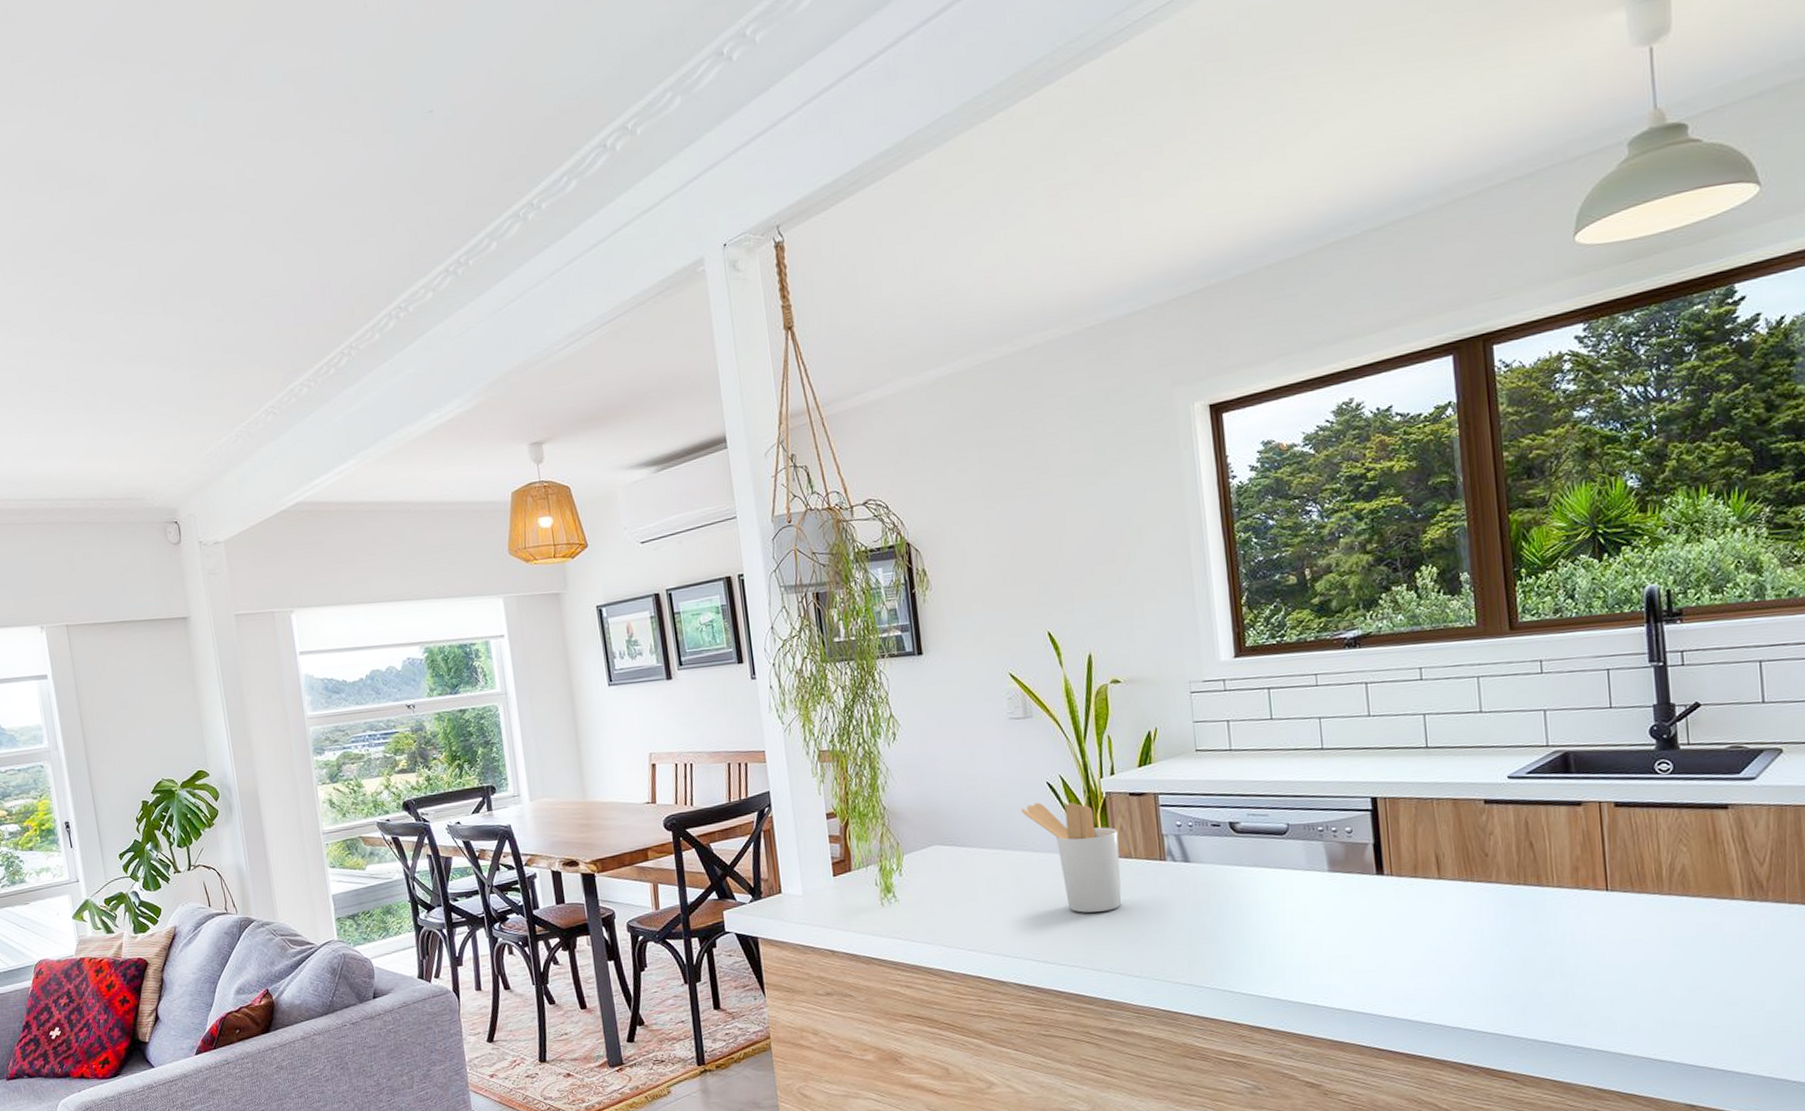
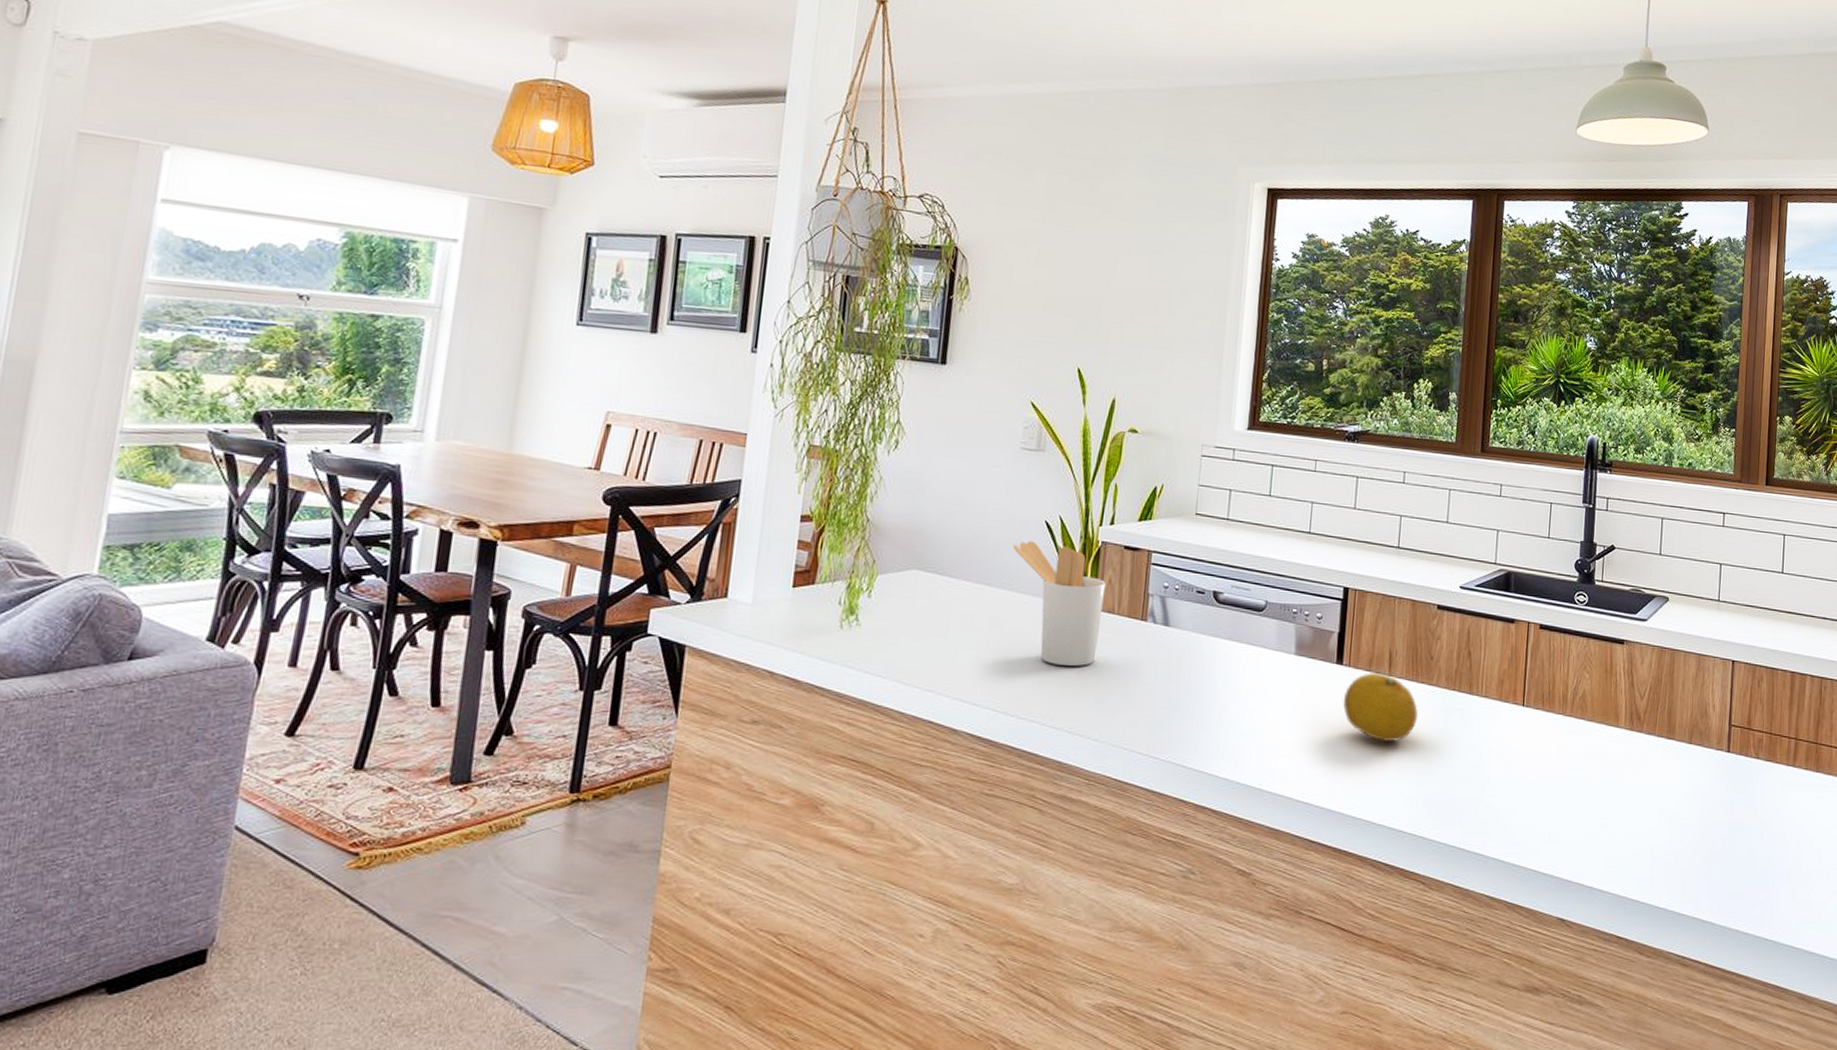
fruit: none [1390,877,1480,946] -> present [1343,671,1418,742]

